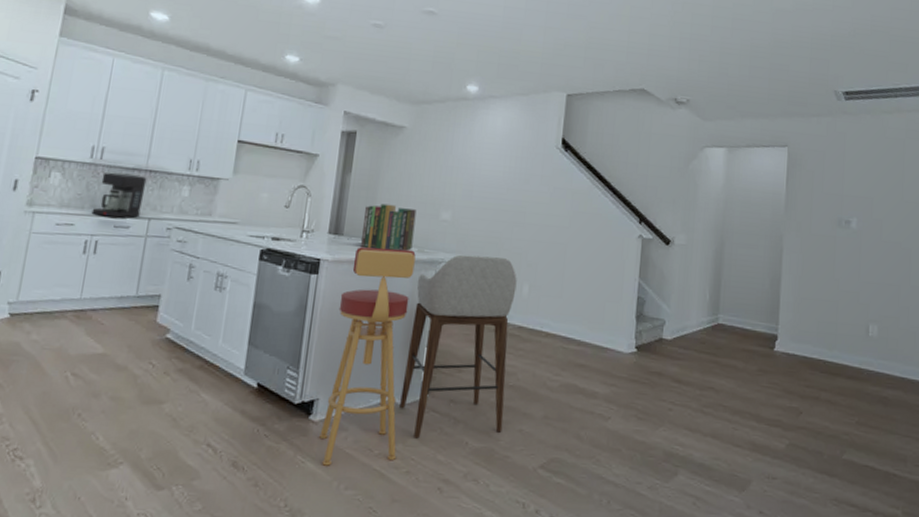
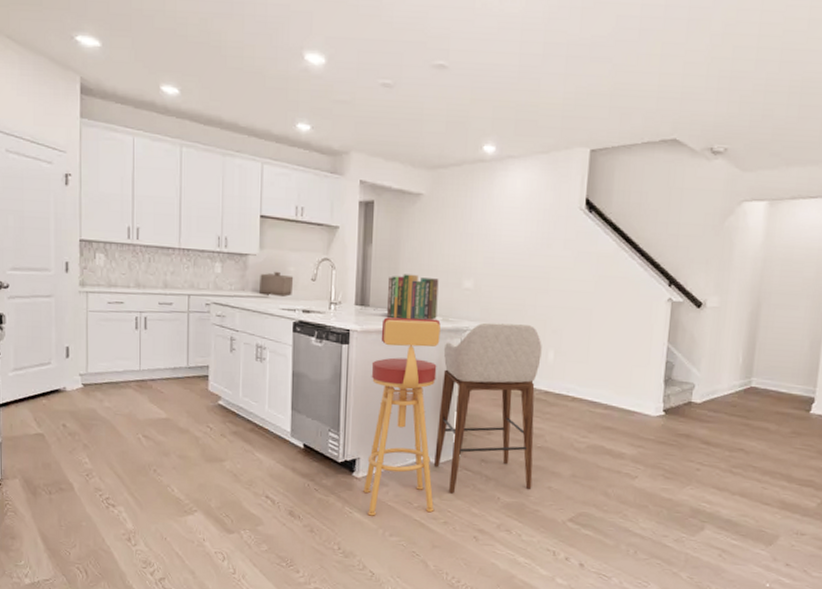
coffee maker: present [91,172,147,219] -> none [137,251,181,296]
canister: none [227,196,266,224] -> present [259,271,294,298]

